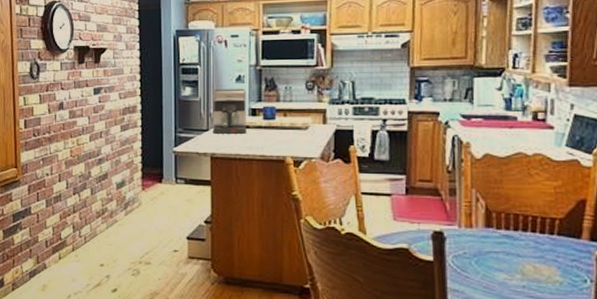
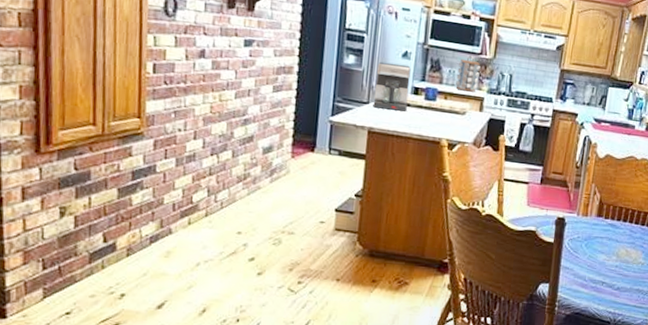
spice rack: none [293,69,318,105] -> present [456,56,481,92]

